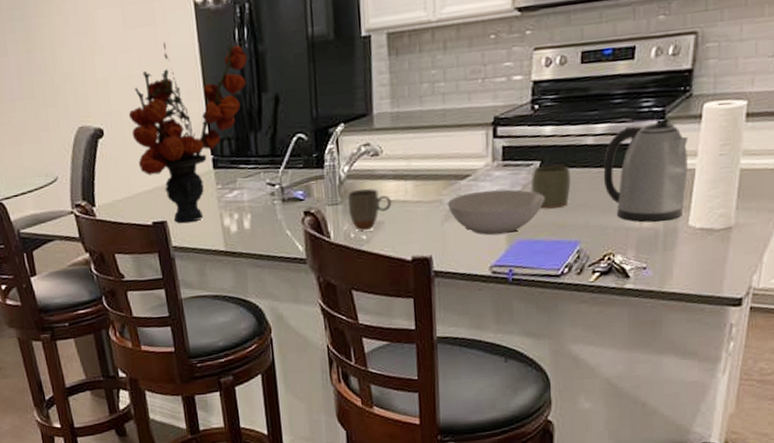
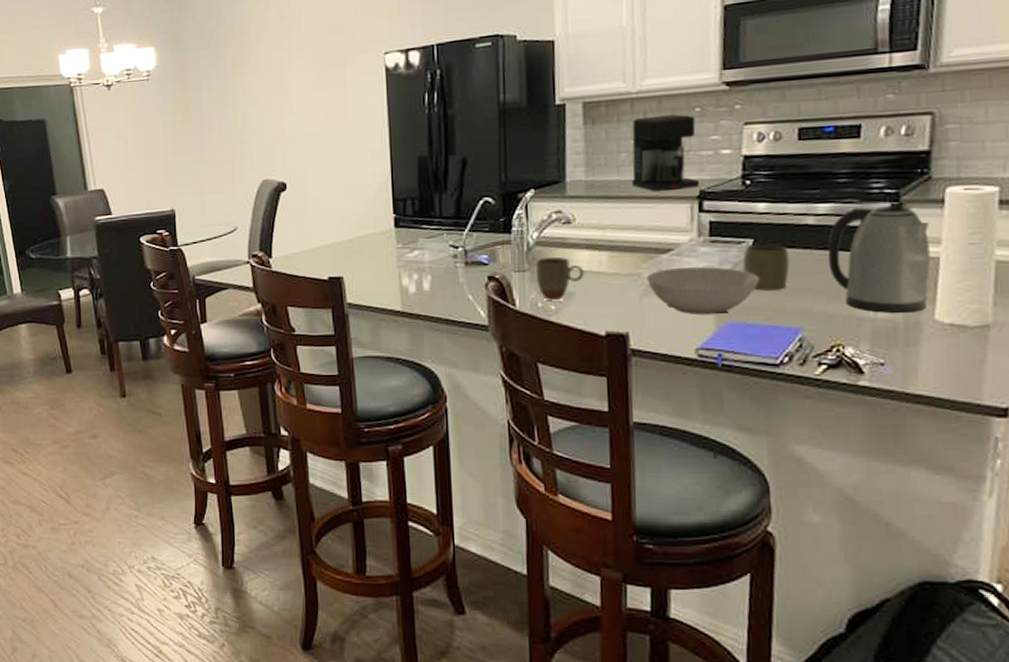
bouquet: present [128,41,247,223] -> none [312,103,436,281]
coffee maker: none [433,42,494,121] -> present [631,114,699,192]

